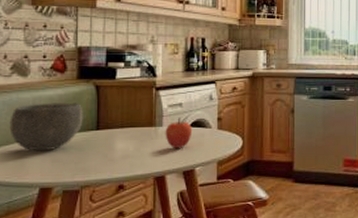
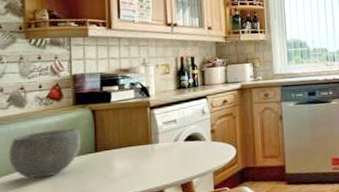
apple: present [165,118,193,148] -> none [161,133,188,163]

